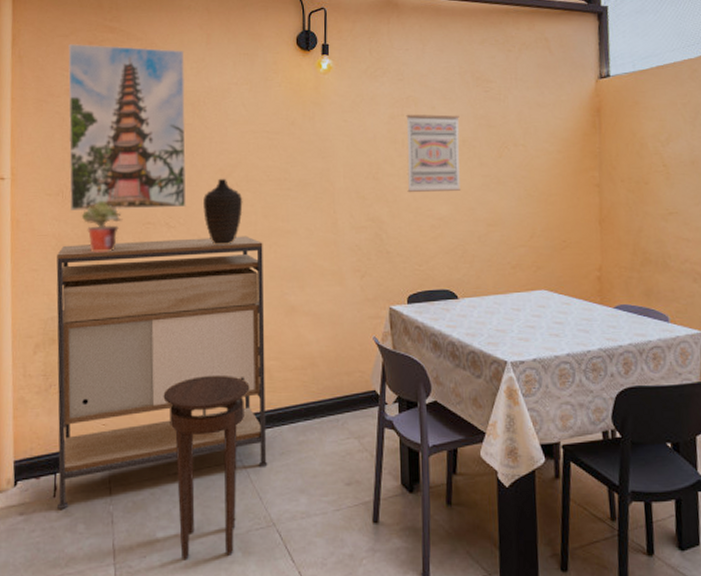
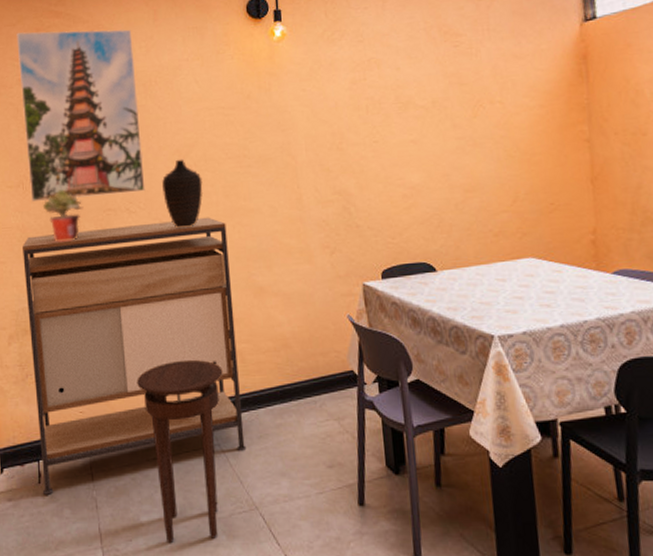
wall art: present [406,114,460,193] -> none [368,74,433,162]

